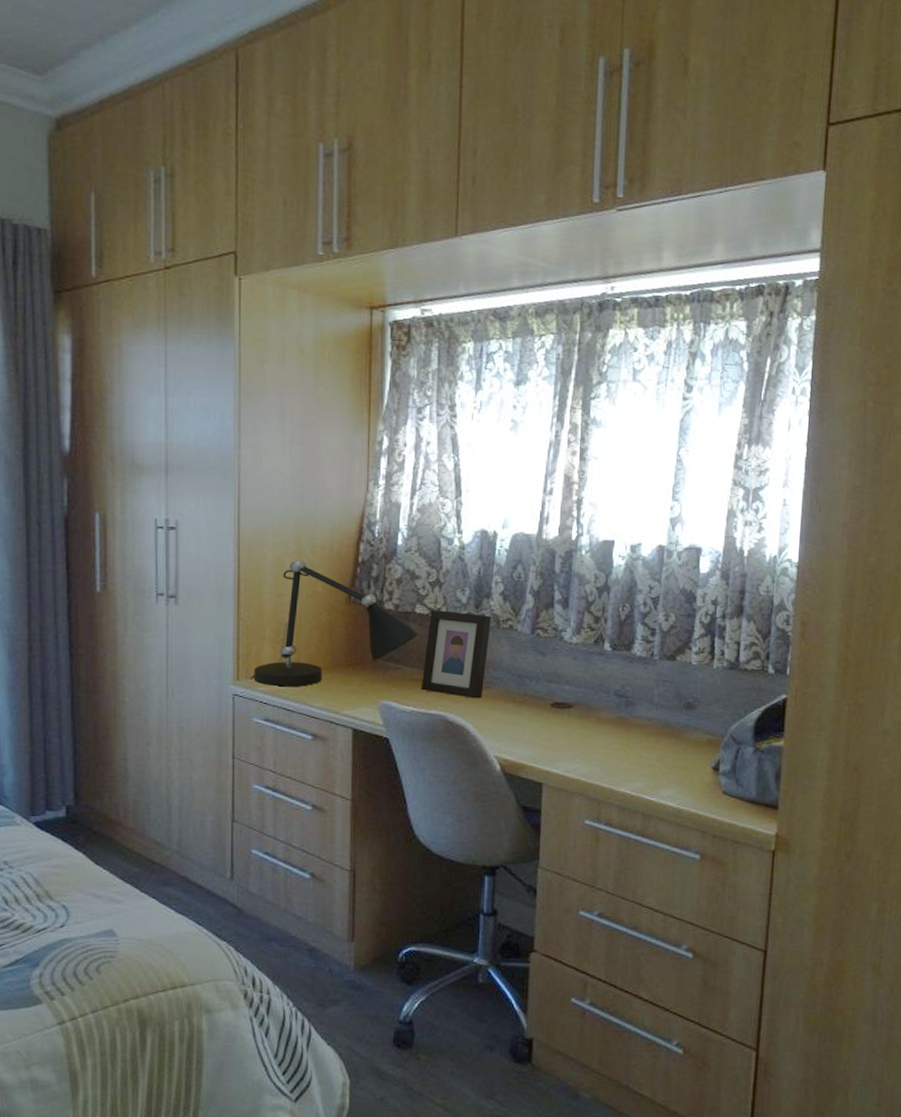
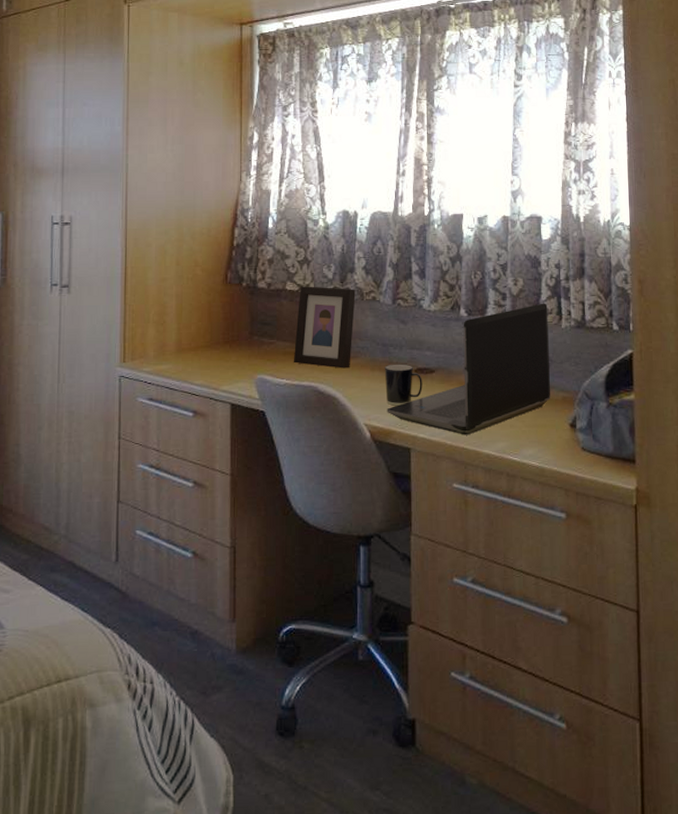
desk lamp: present [250,559,418,687] -> none [135,246,289,367]
mug: none [518,696,559,740] -> present [384,364,423,406]
laptop computer: none [519,641,700,773] -> present [387,303,550,435]

